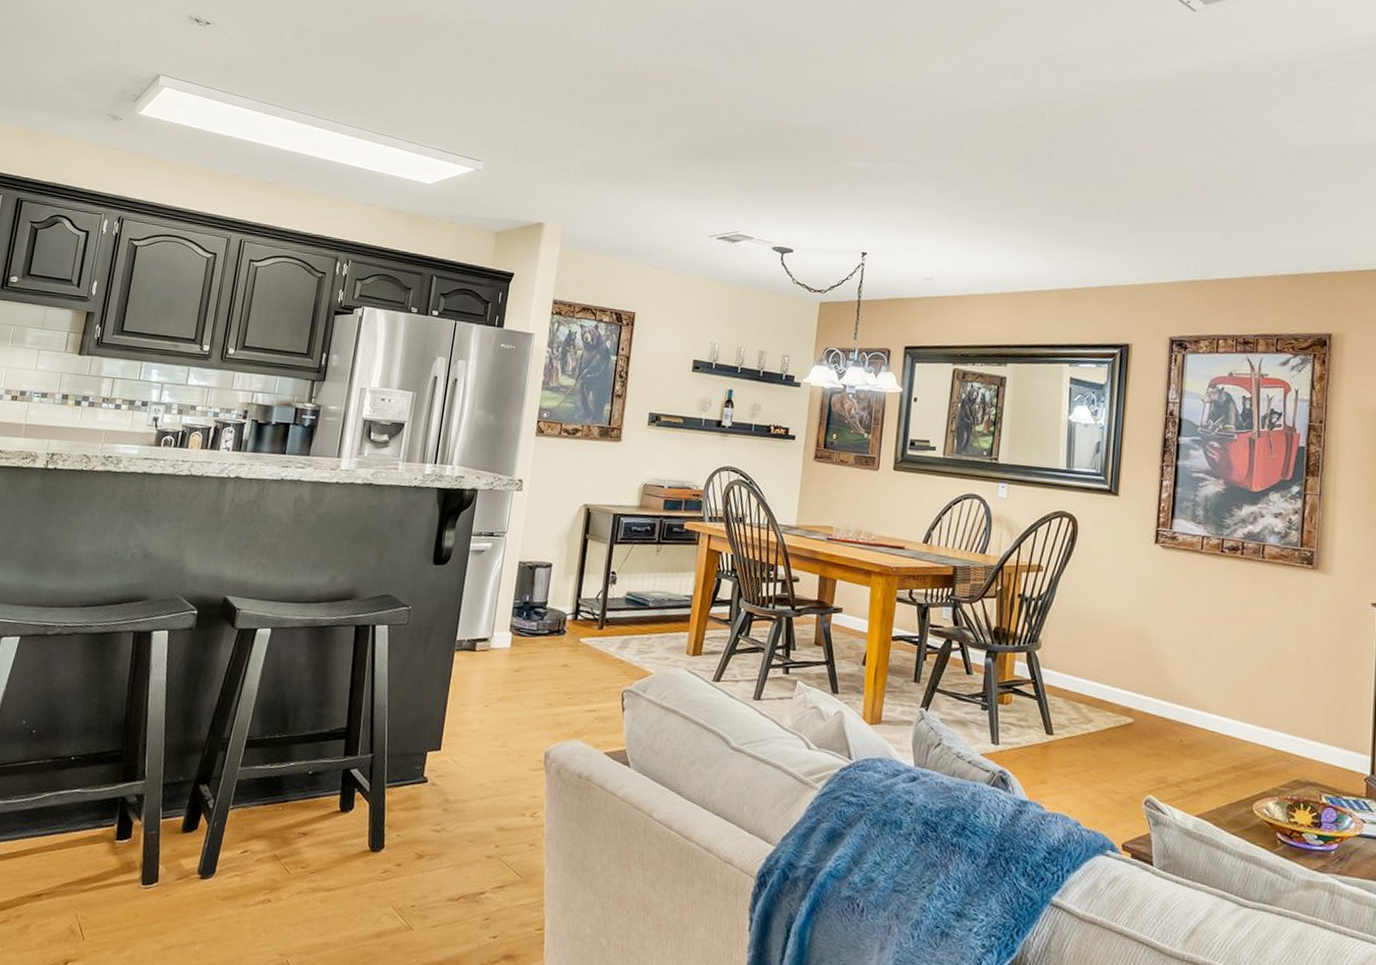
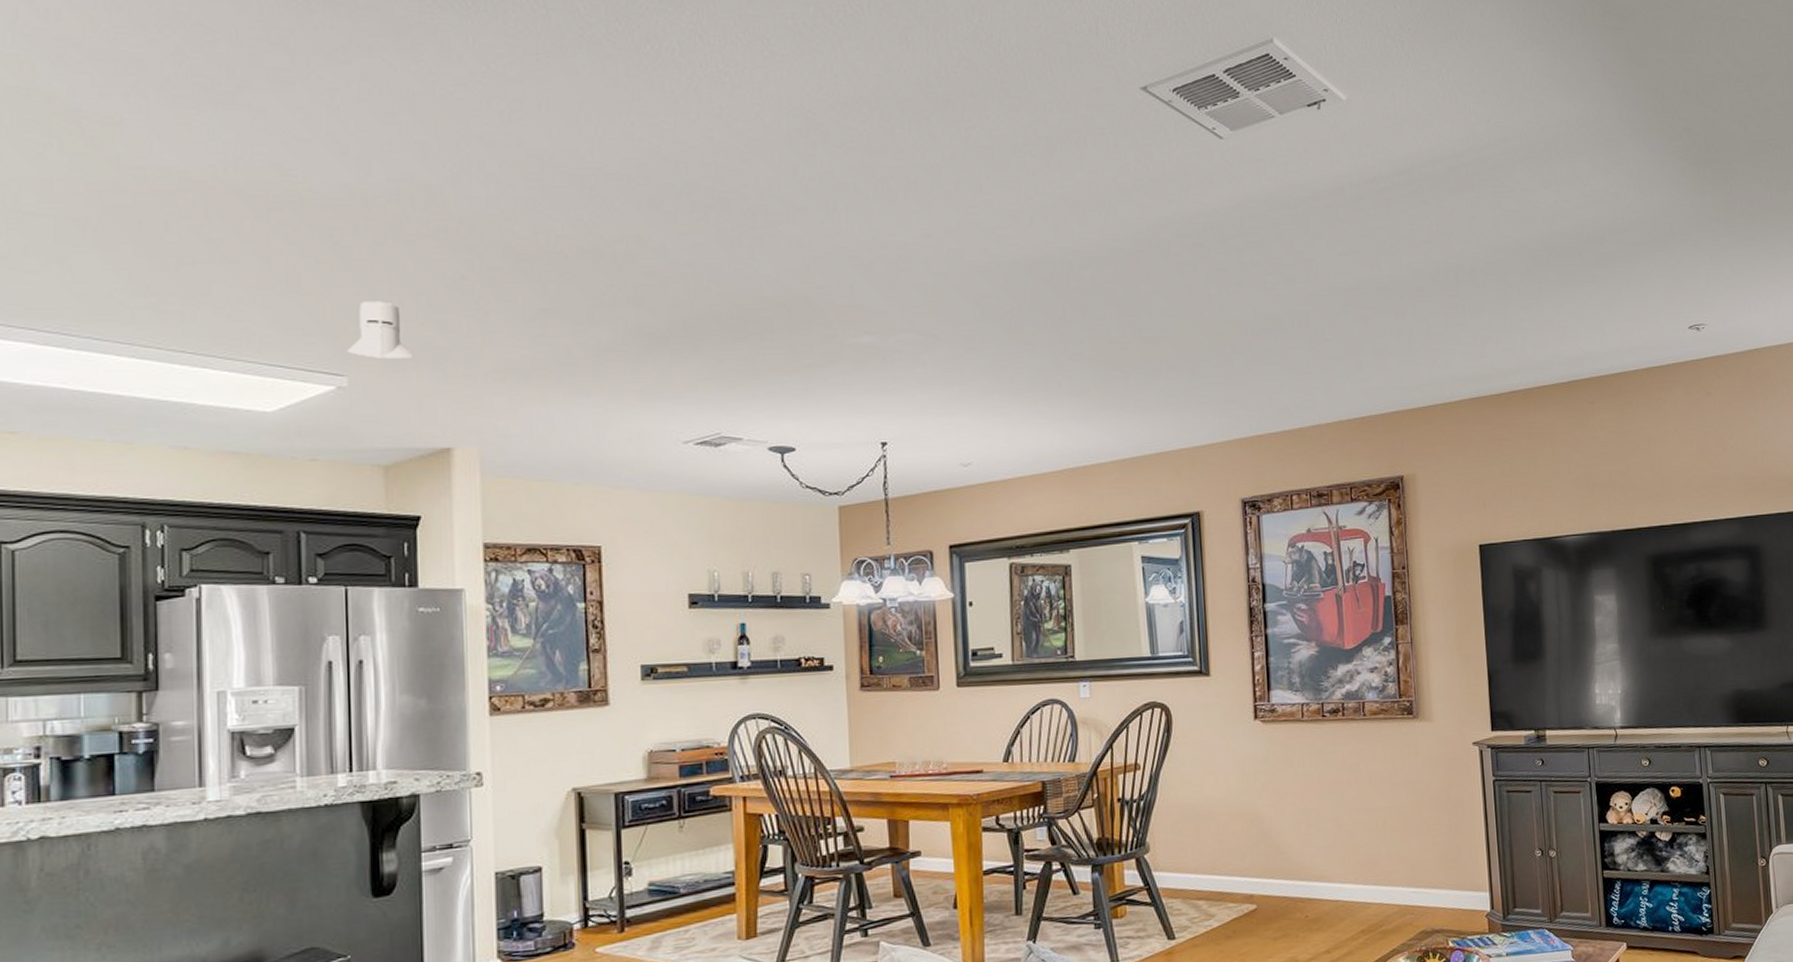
knight helmet: none [486,106,529,152] -> present [347,301,413,358]

